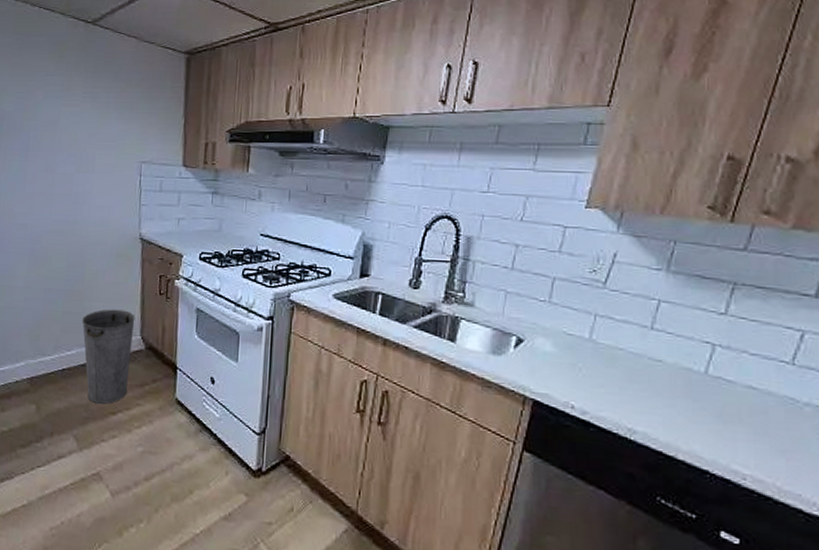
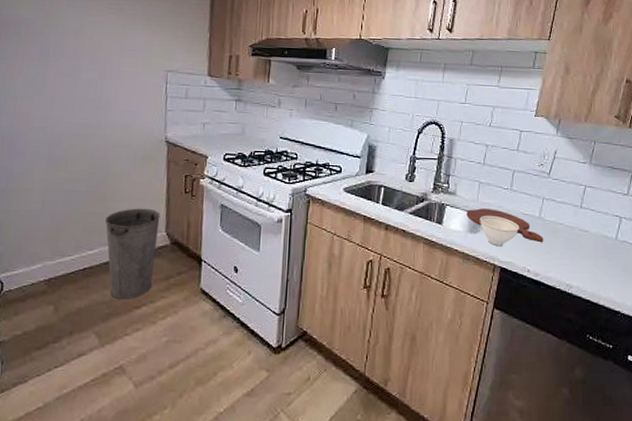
cutting board: none [487,324,596,371] -> present [466,208,544,242]
bowl: none [505,333,561,374] -> present [480,215,520,247]

